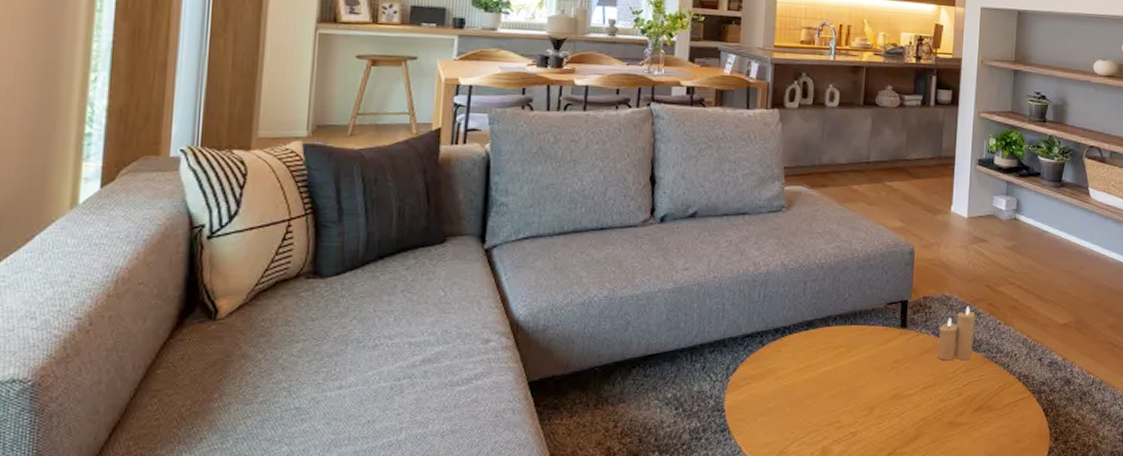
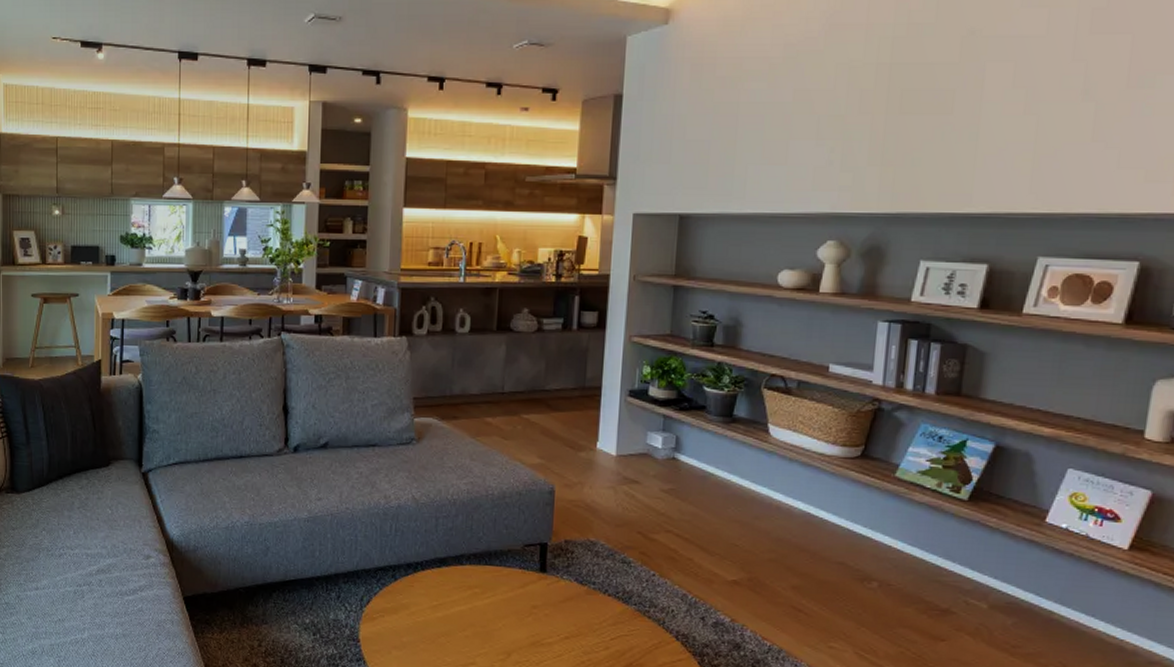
candle: present [938,306,976,361] -> none [581,553,626,611]

